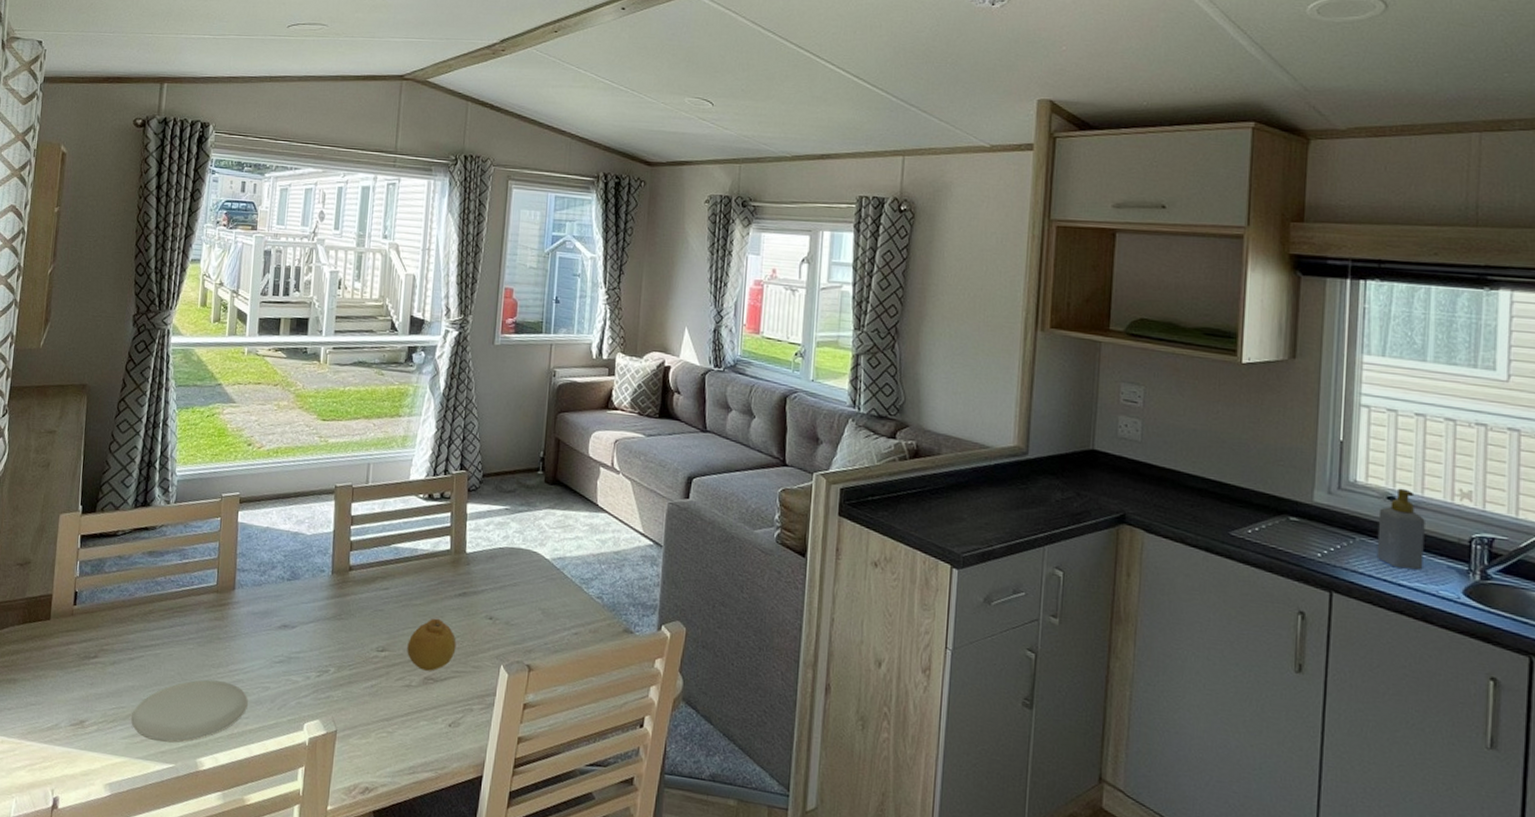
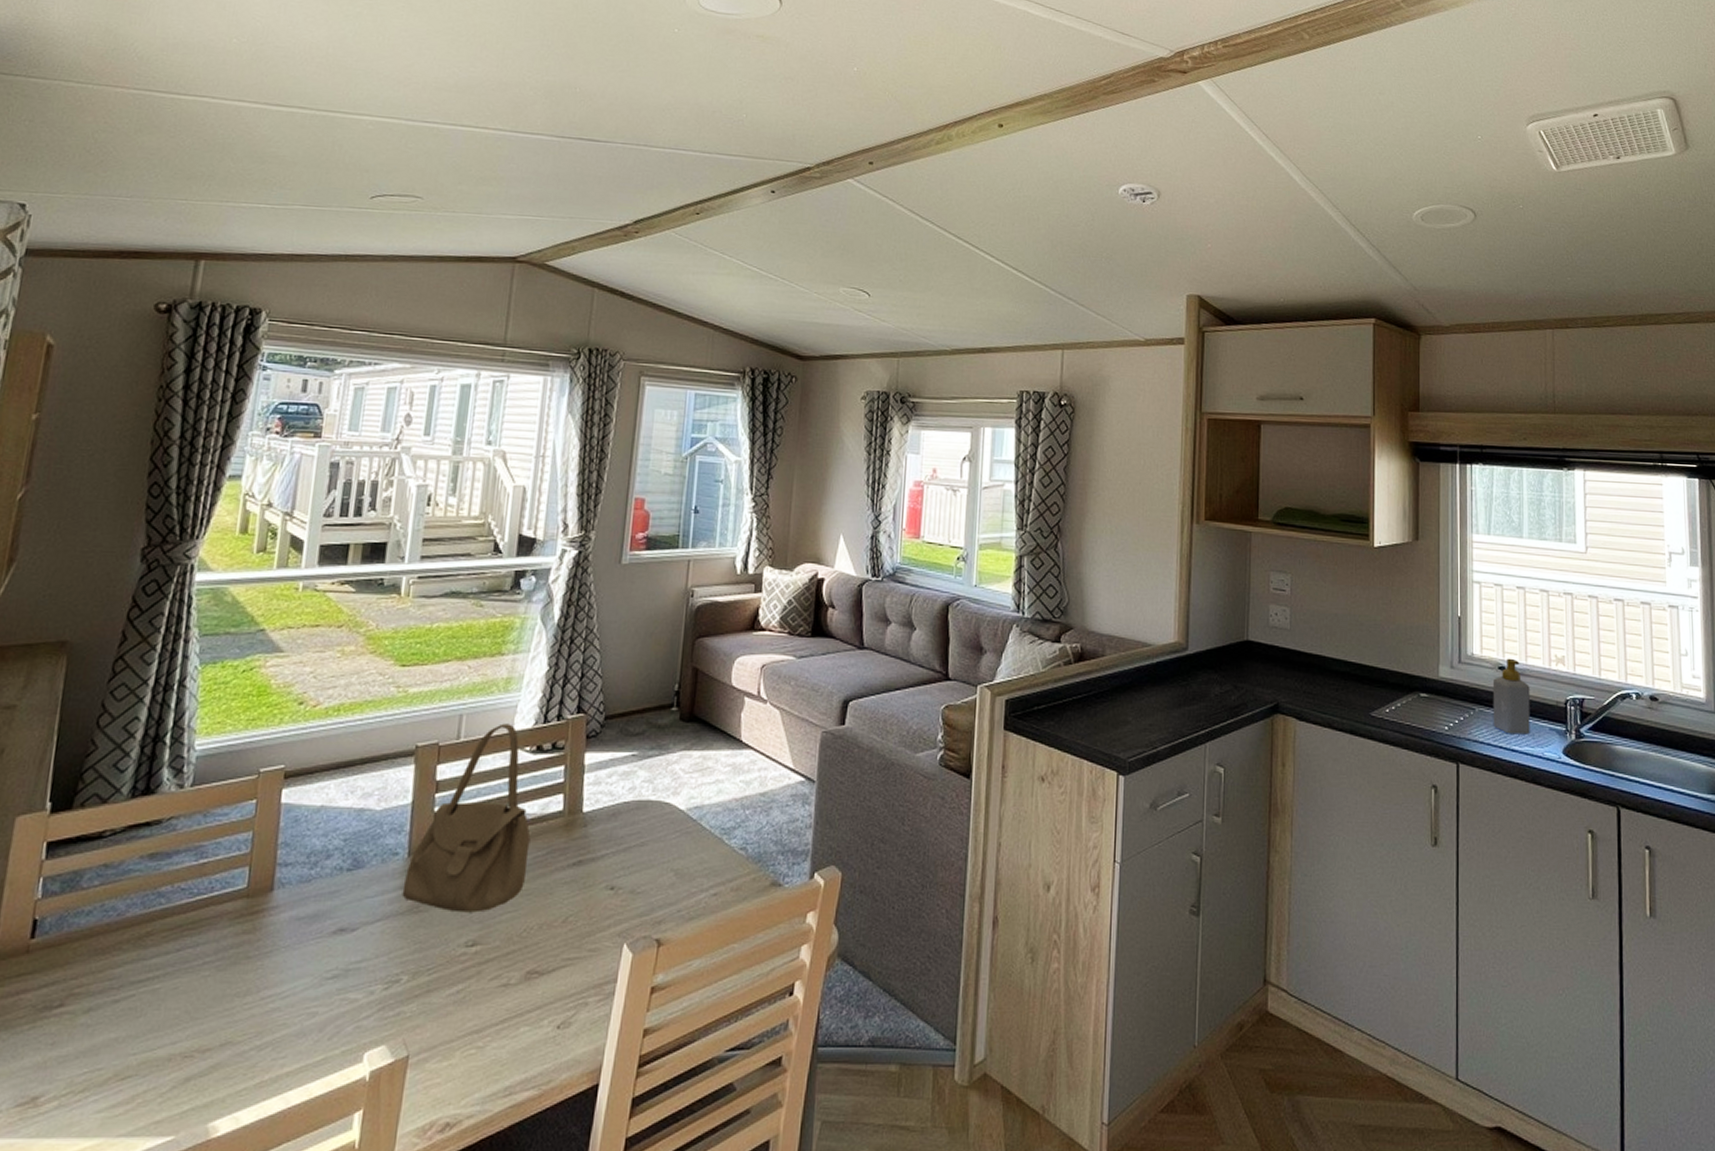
plate: present [131,679,248,743] -> none [111,1014,286,1109]
handbag: none [328,473,425,625] -> present [401,723,531,913]
fruit: present [407,618,456,671] -> none [505,896,569,963]

